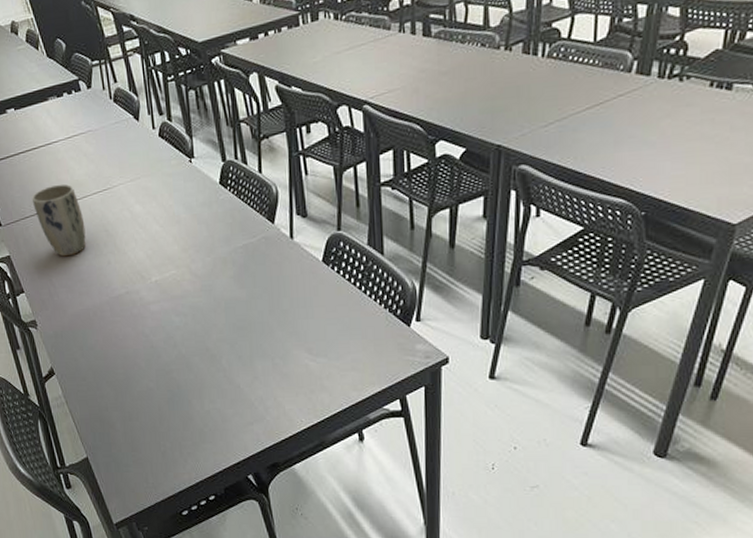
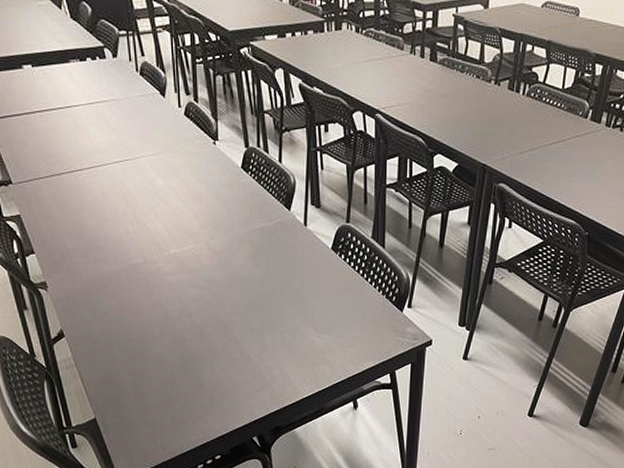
plant pot: present [32,184,86,257] -> none [48,148,104,222]

